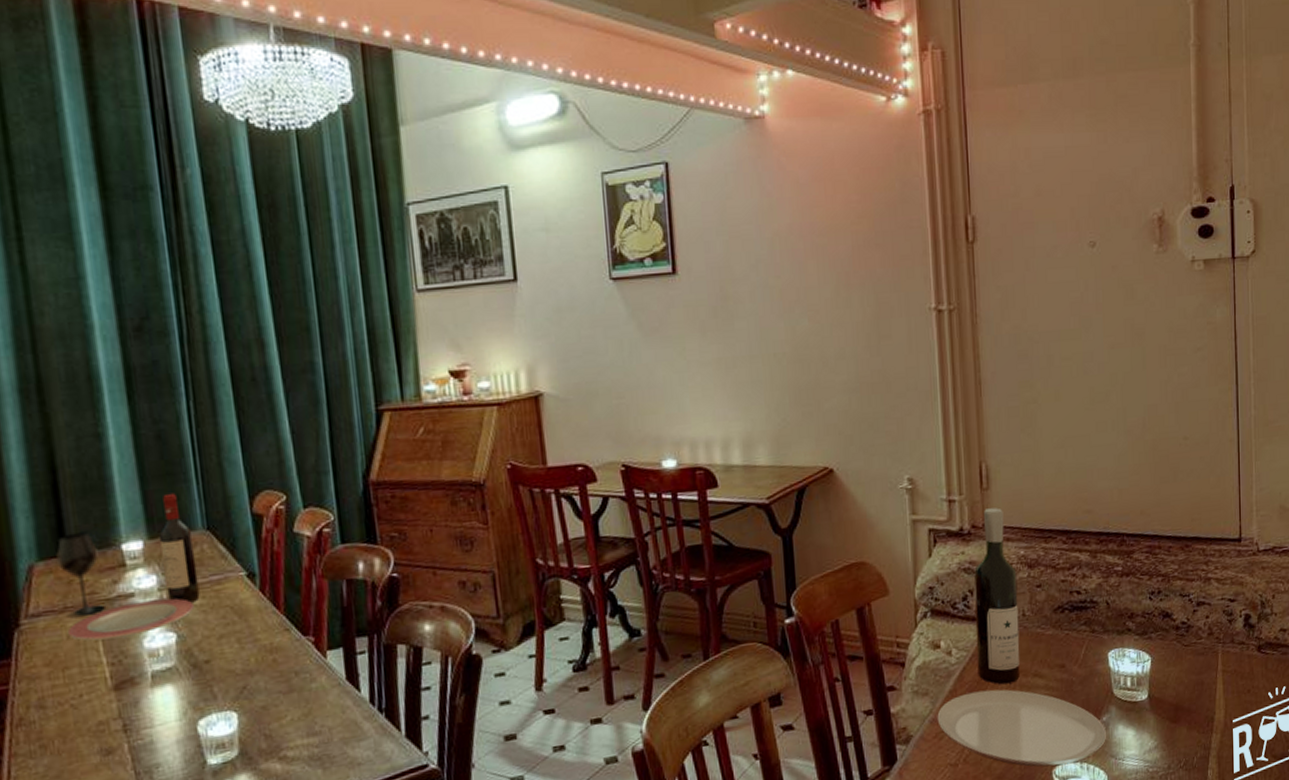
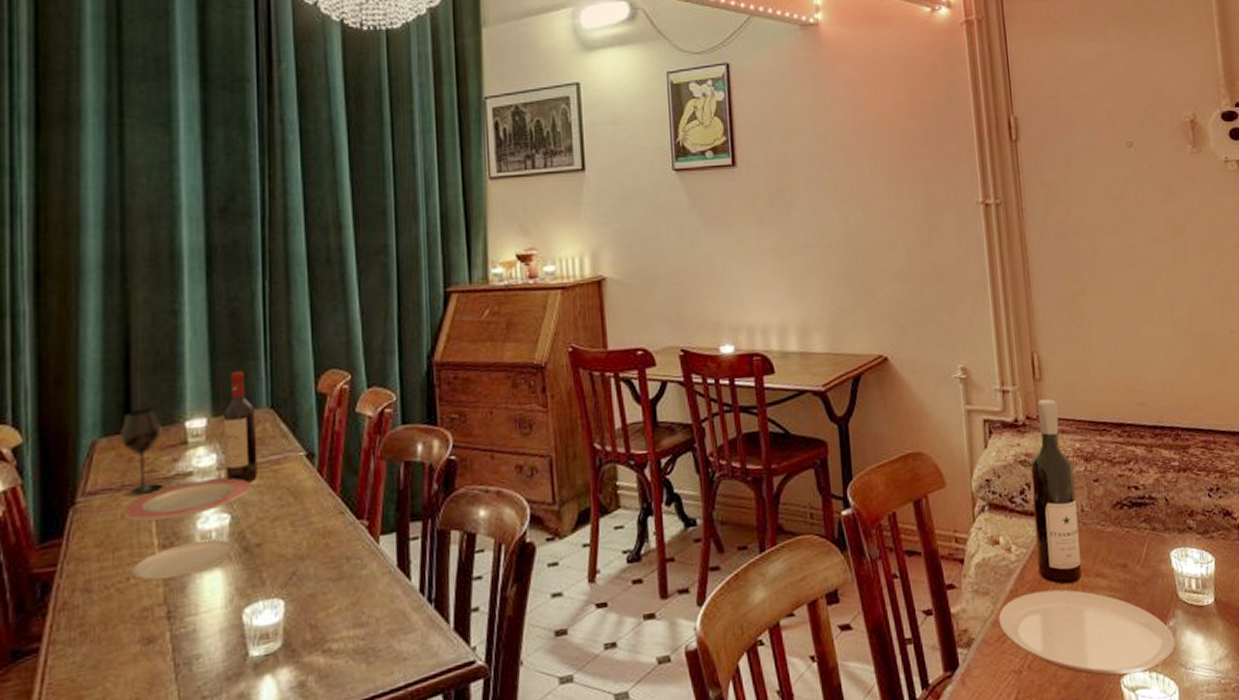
plate: none [84,657,184,697] -> present [132,539,235,581]

